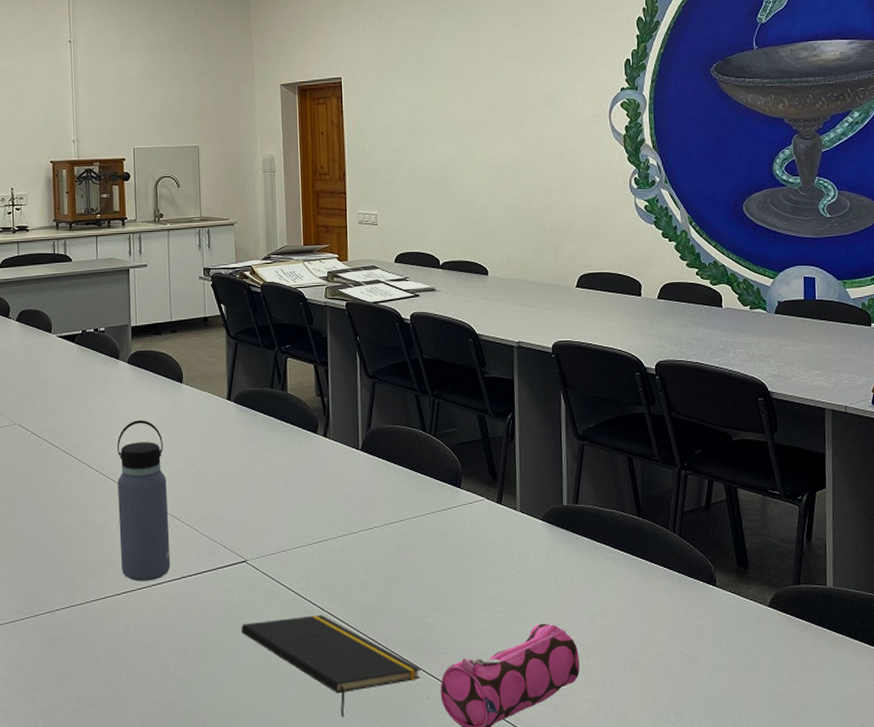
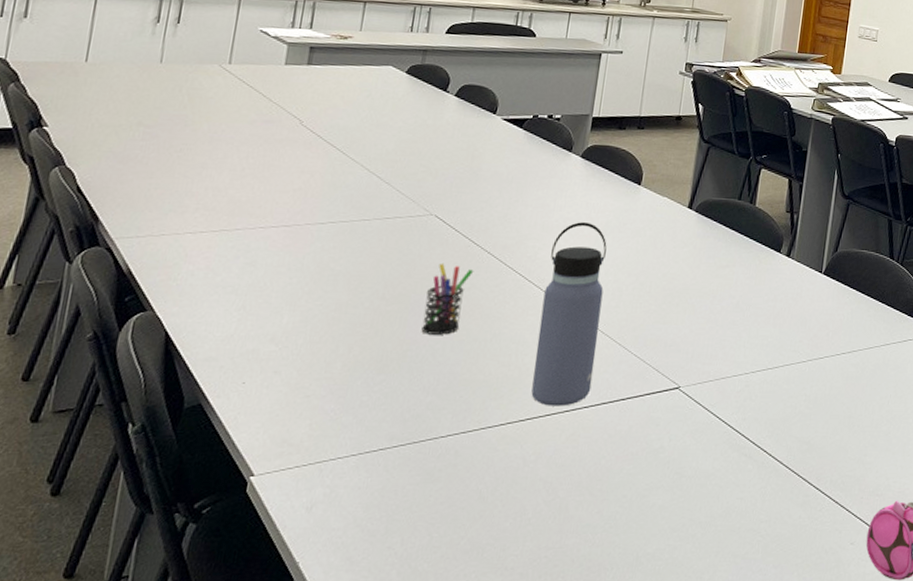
pen holder: none [24,464,58,525] -> present [421,263,474,335]
notepad: present [241,615,421,718] -> none [660,451,850,566]

